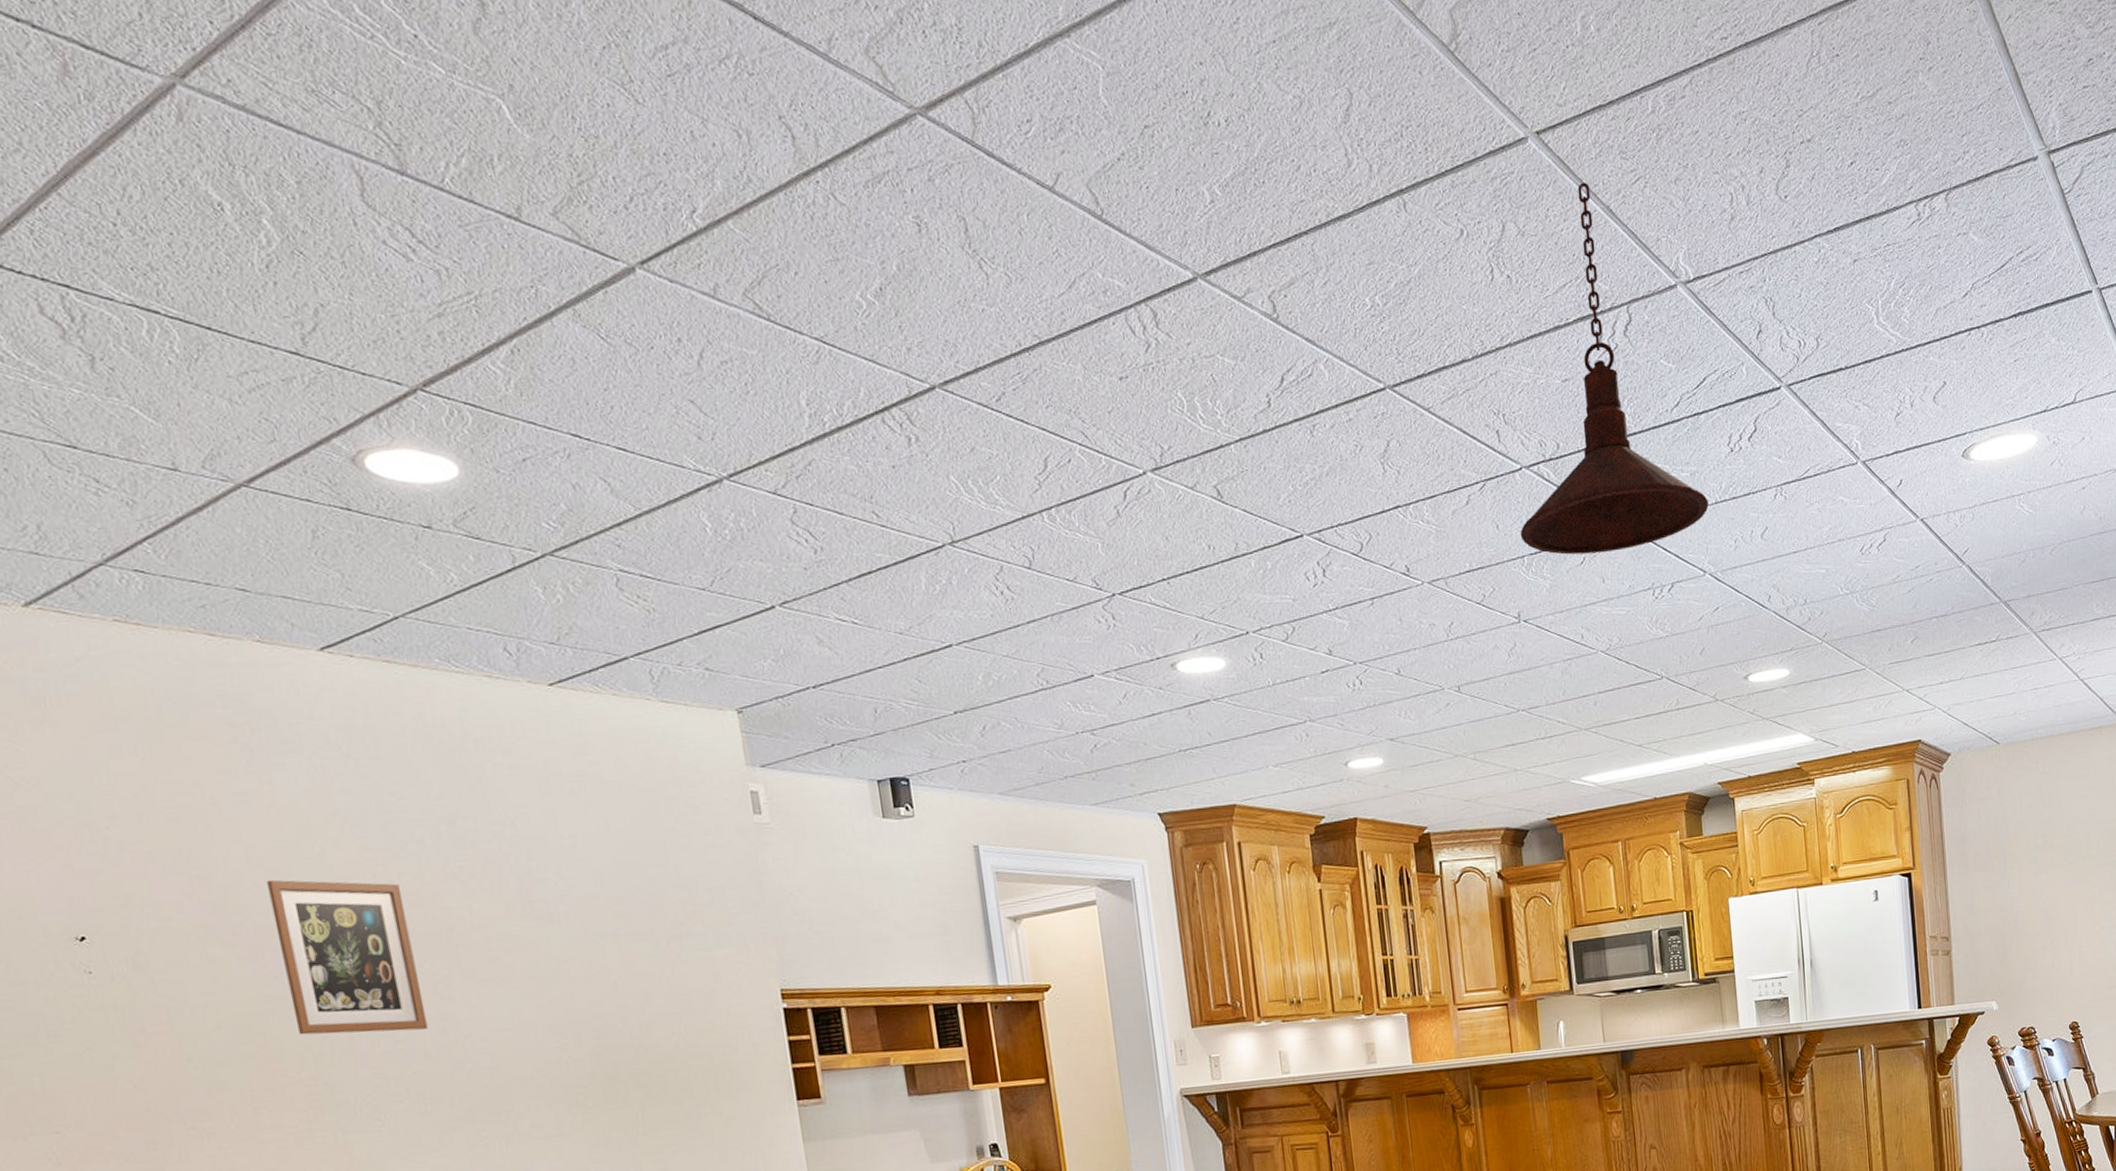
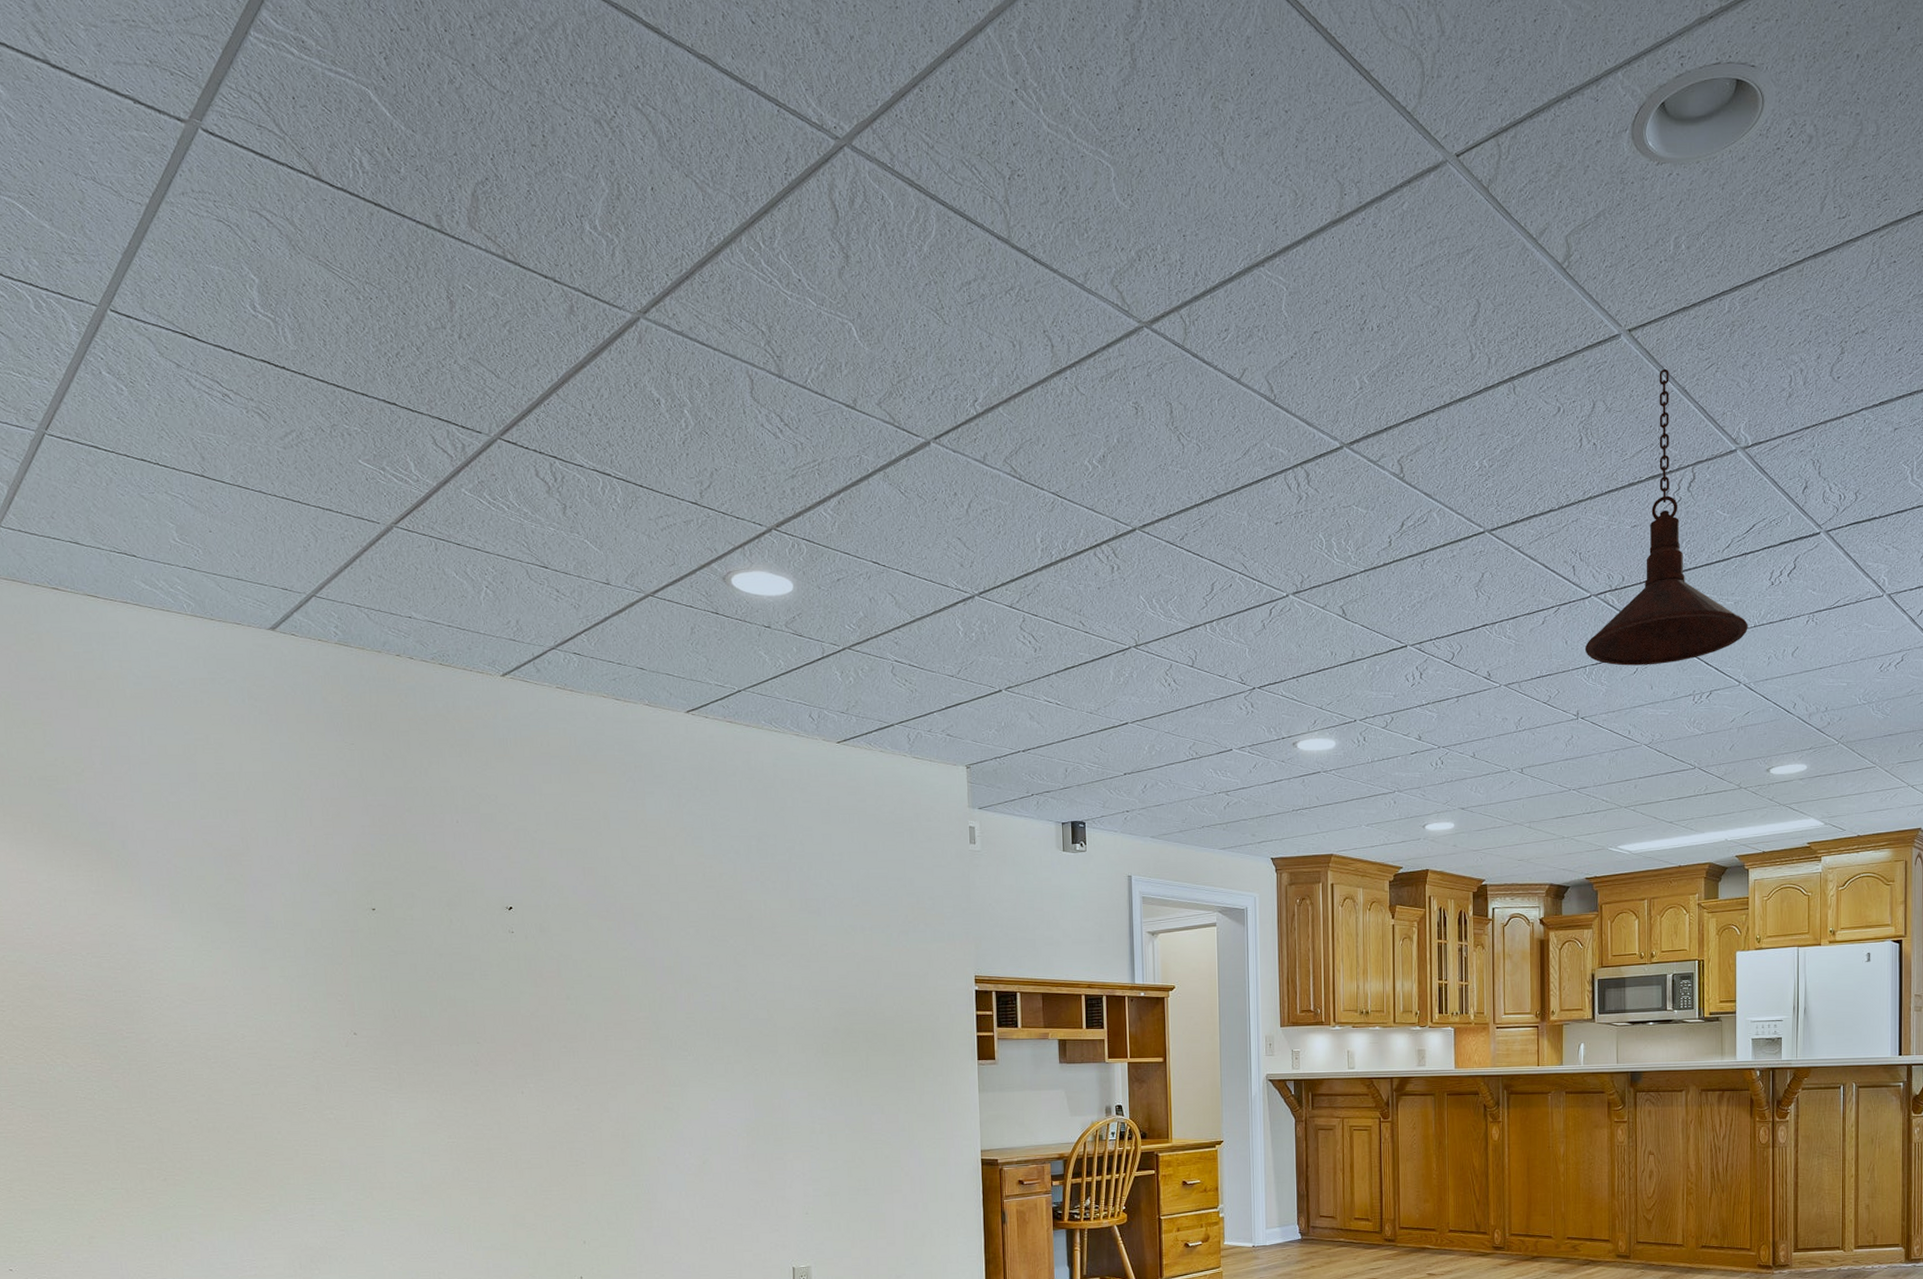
picture frame: present [267,879,428,1035] -> none [633,874,727,988]

